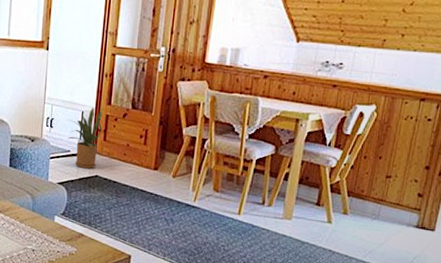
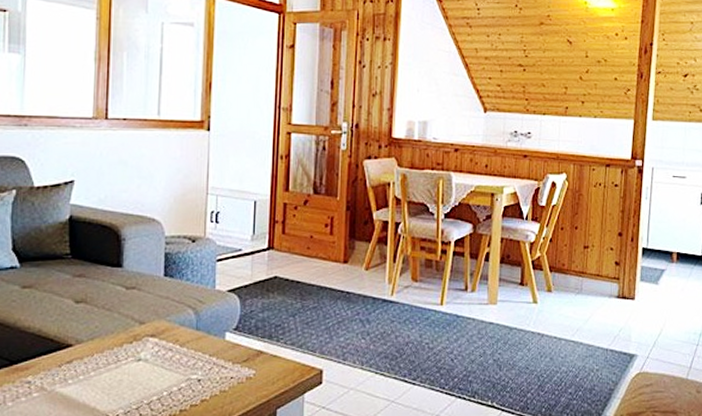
house plant: present [68,107,103,169] -> none [238,195,280,270]

